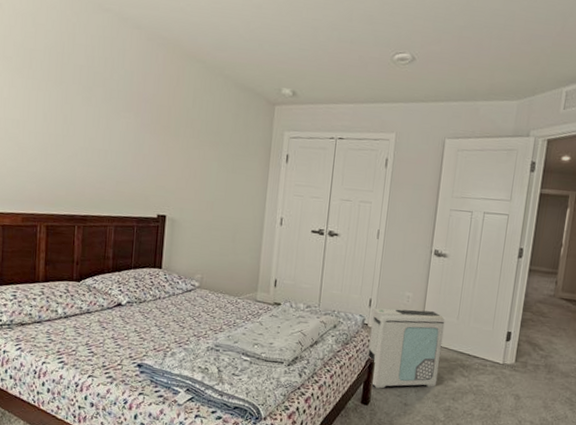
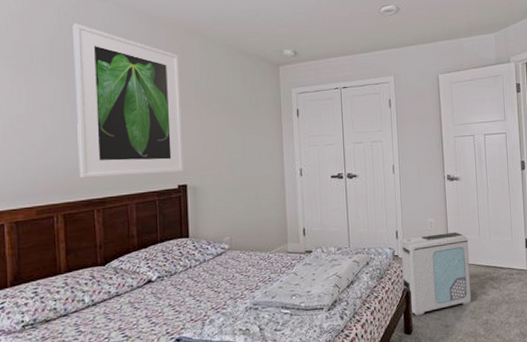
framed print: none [64,31,173,202] -> present [73,23,183,178]

